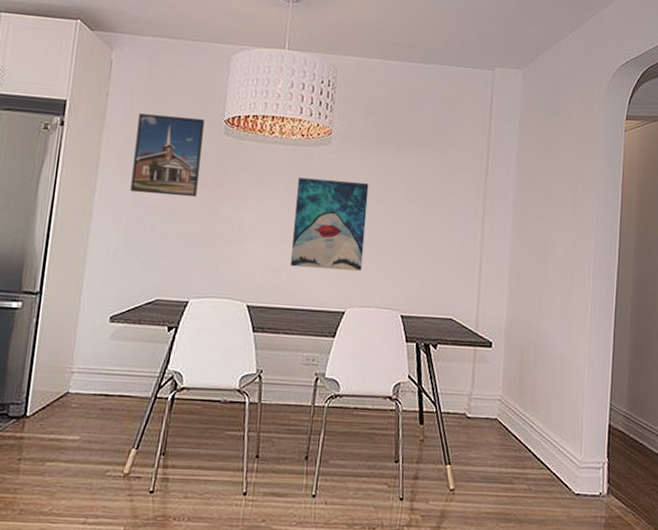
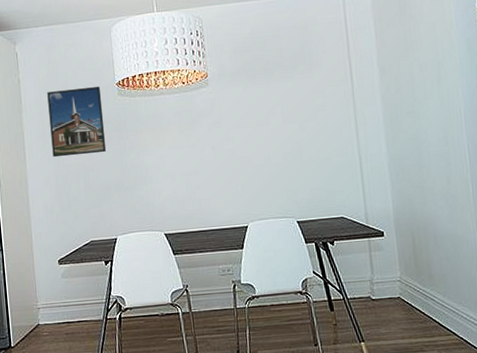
wall art: present [291,178,369,272] -> none [186,113,256,196]

